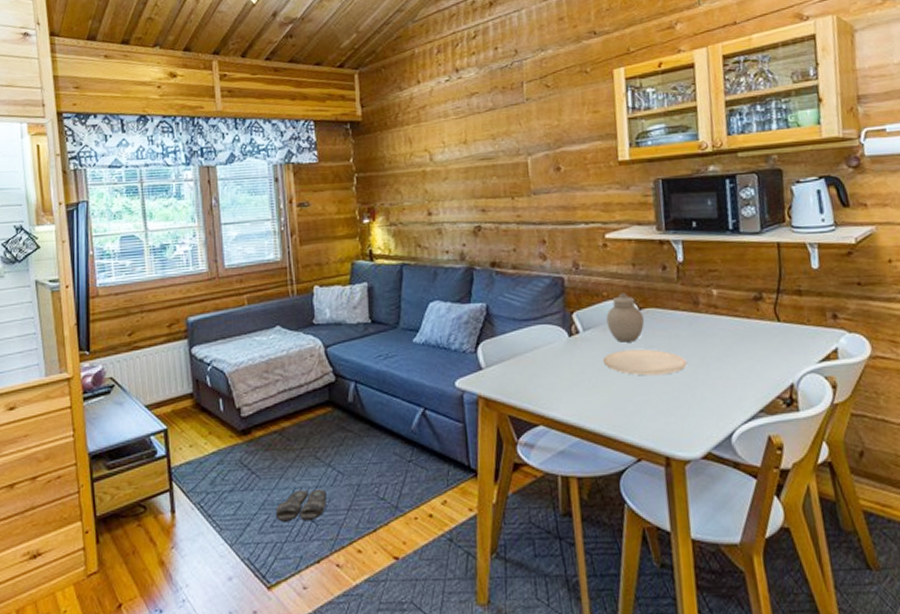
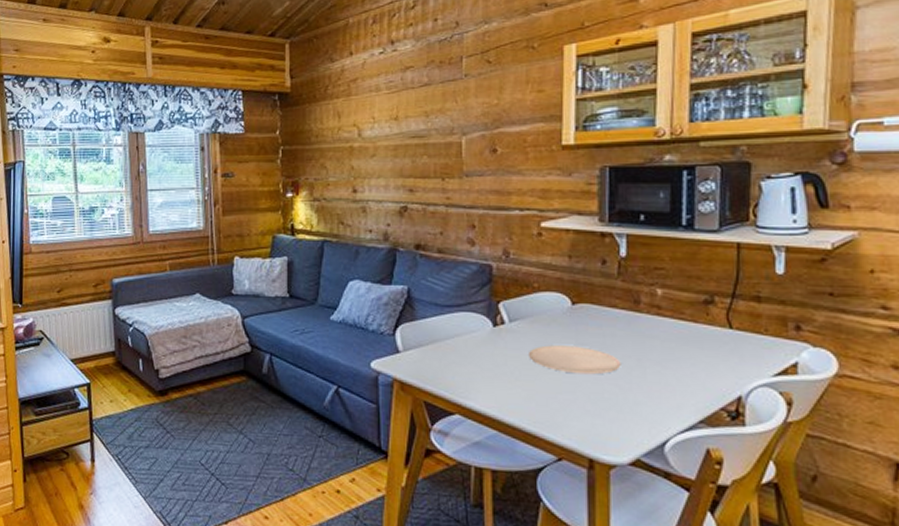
slippers: present [275,488,328,522] -> none [187,453,238,484]
jar: present [606,293,644,343] -> none [535,285,576,338]

